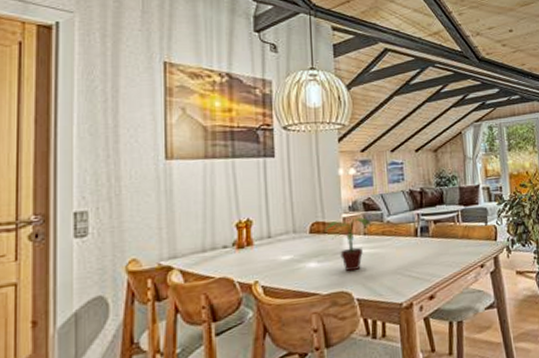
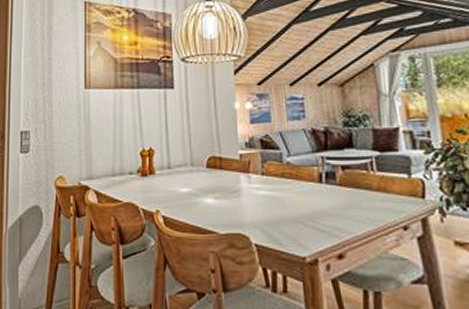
potted plant: present [325,217,372,272] -> none [221,155,271,213]

